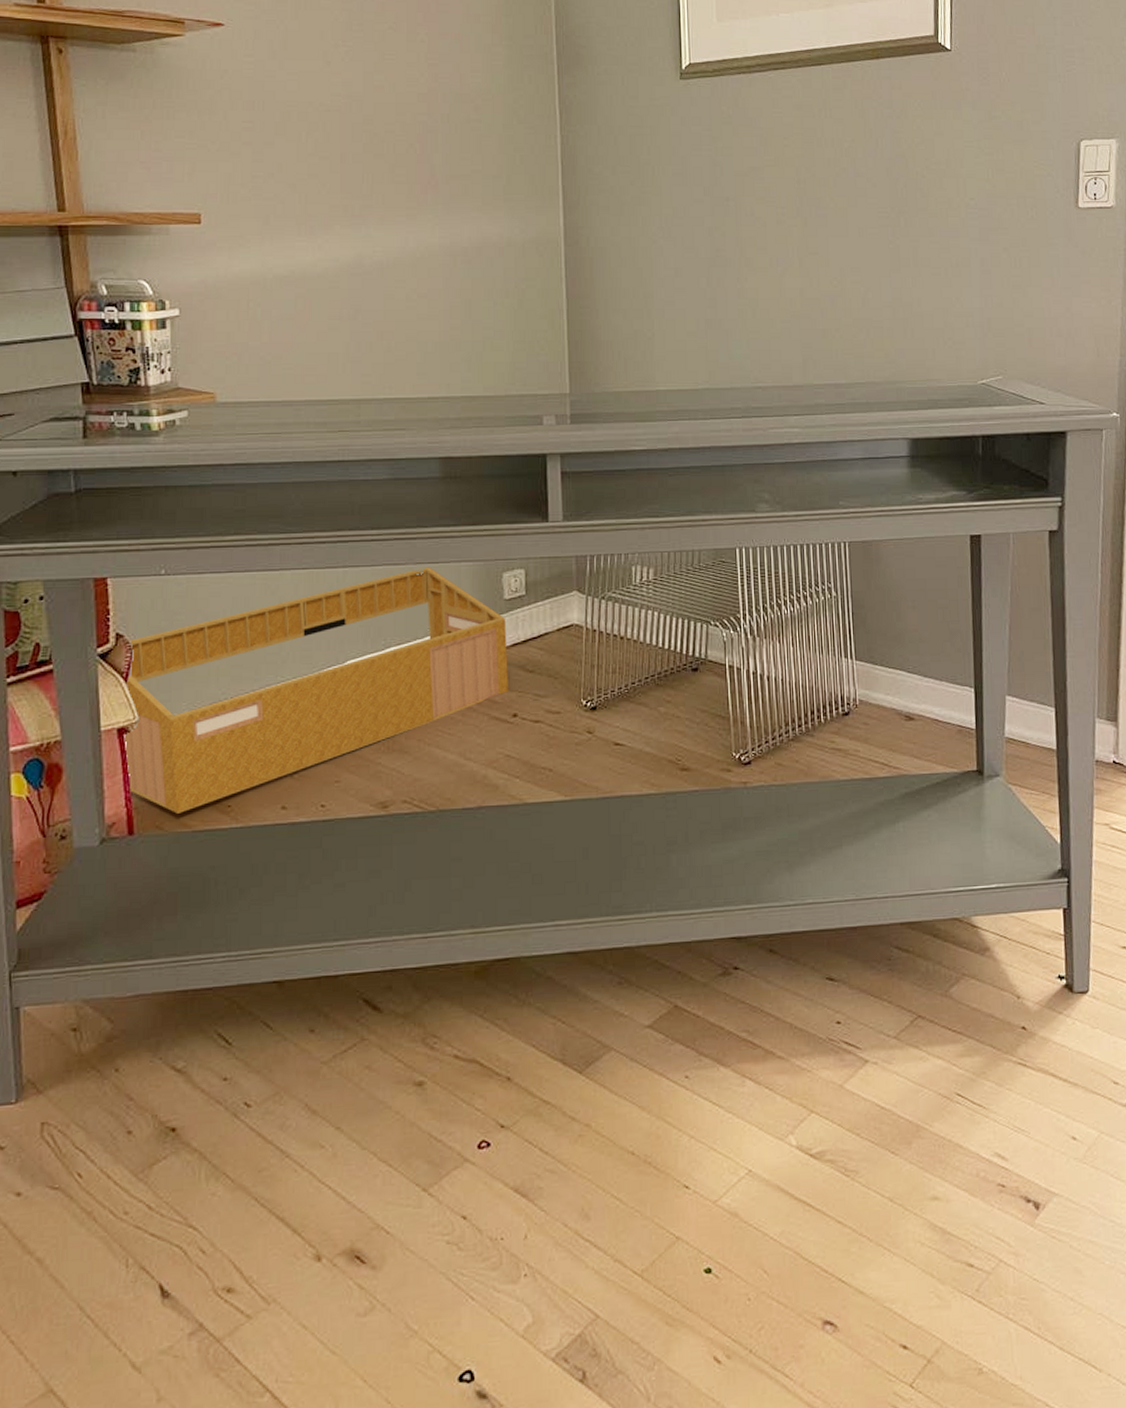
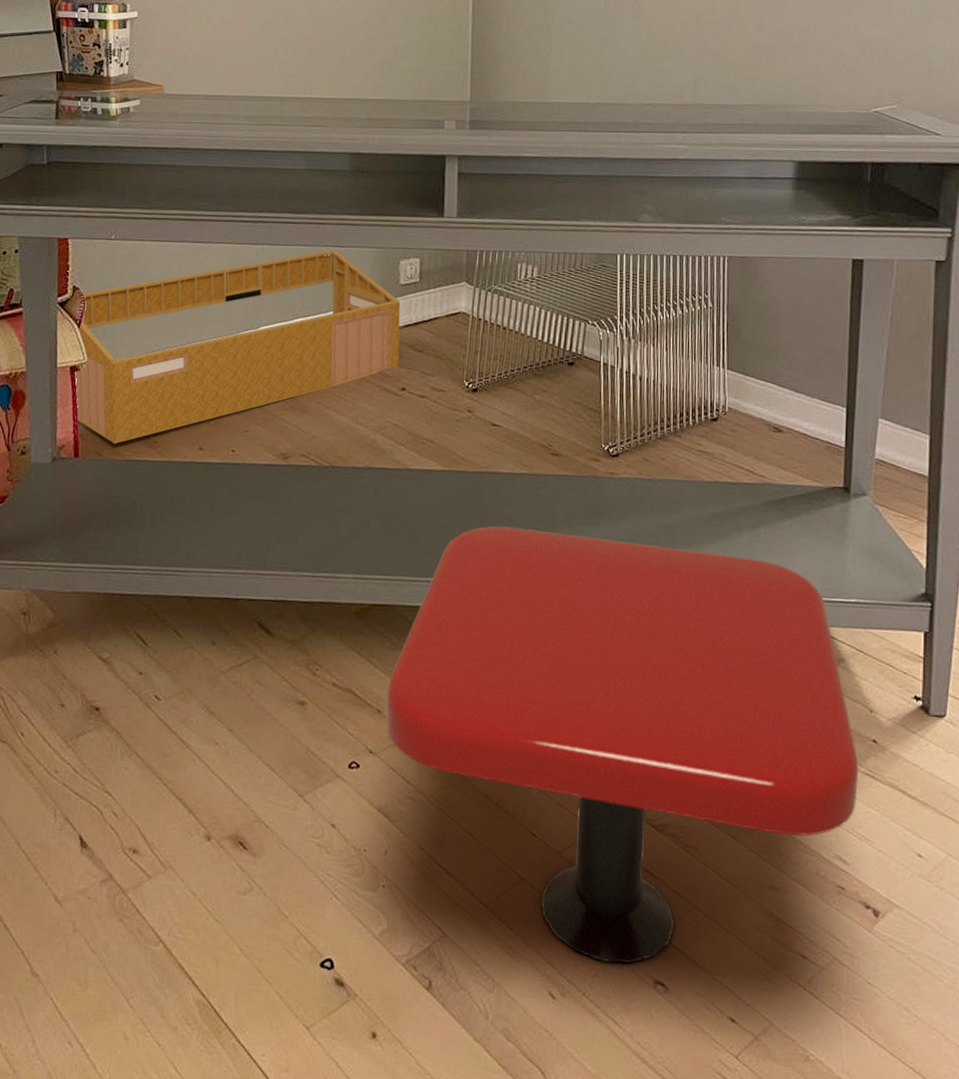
pedestal table: none [516,853,1011,1312] -> present [385,526,860,964]

